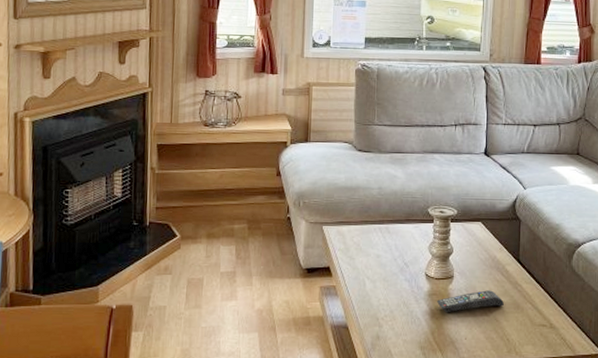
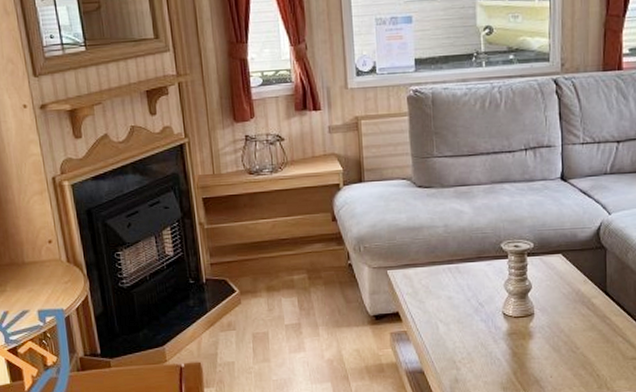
remote control: present [436,290,505,313] -> none [516,325,593,352]

